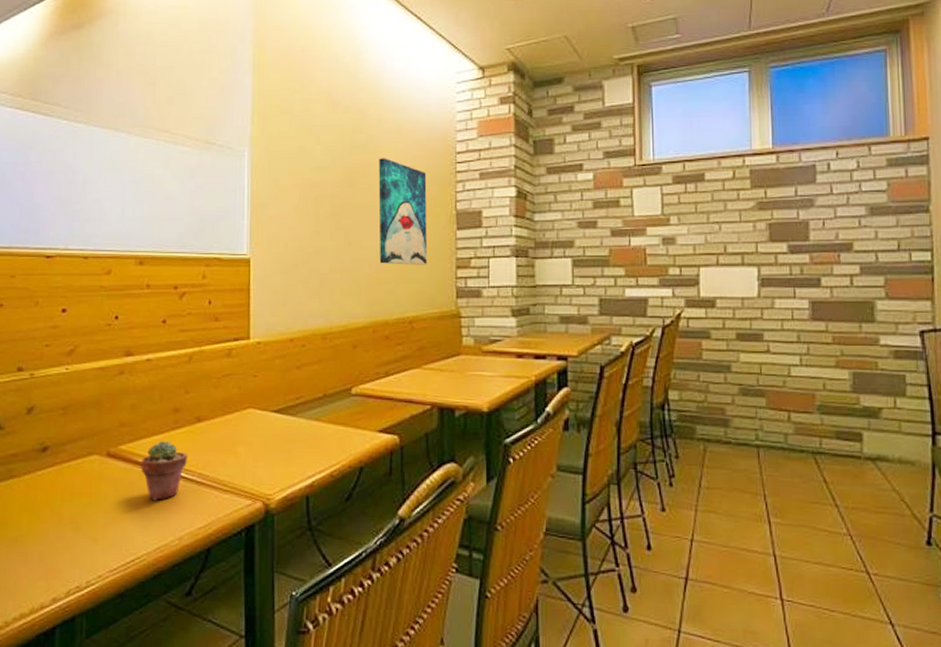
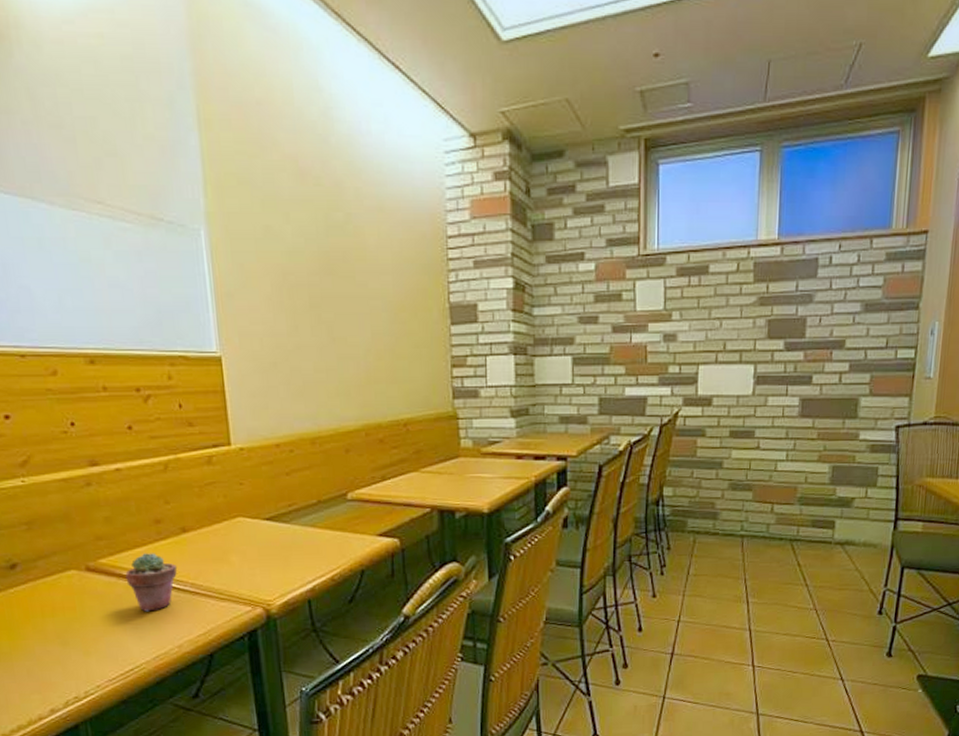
wall art: present [378,158,427,265] -> none [360,241,420,364]

